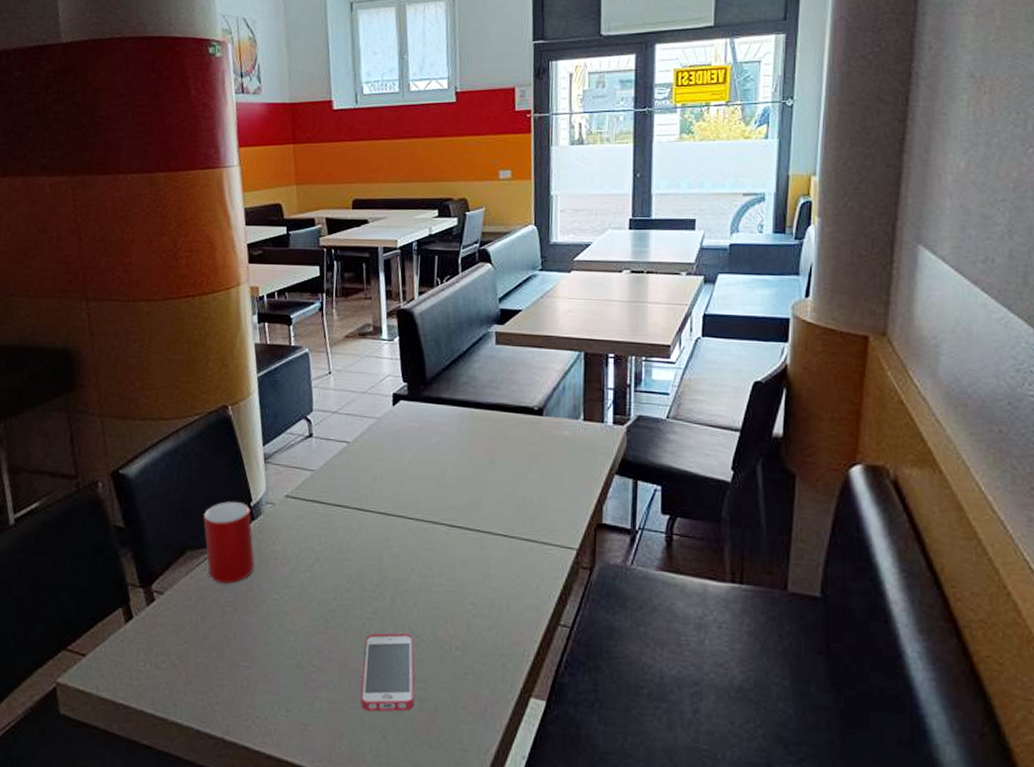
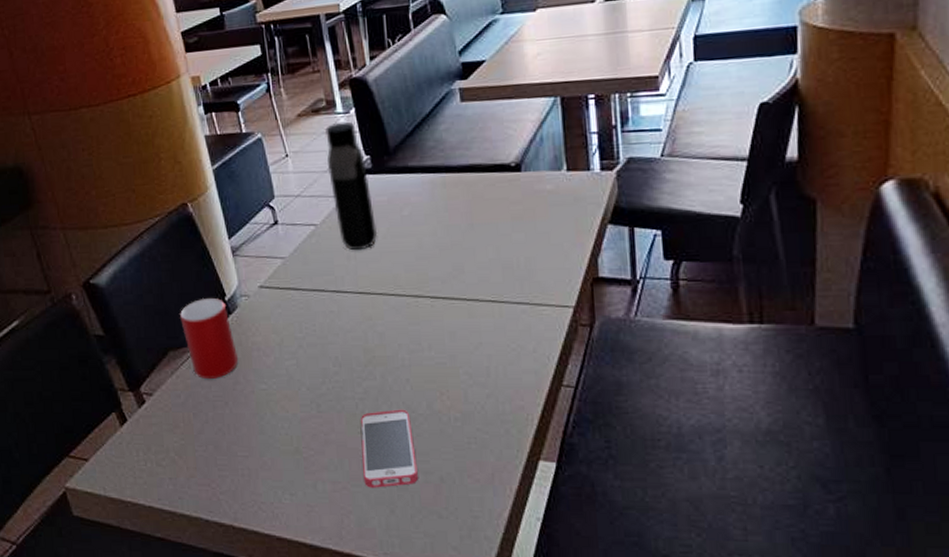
water bottle: none [366,347,405,472] -> present [324,121,378,251]

